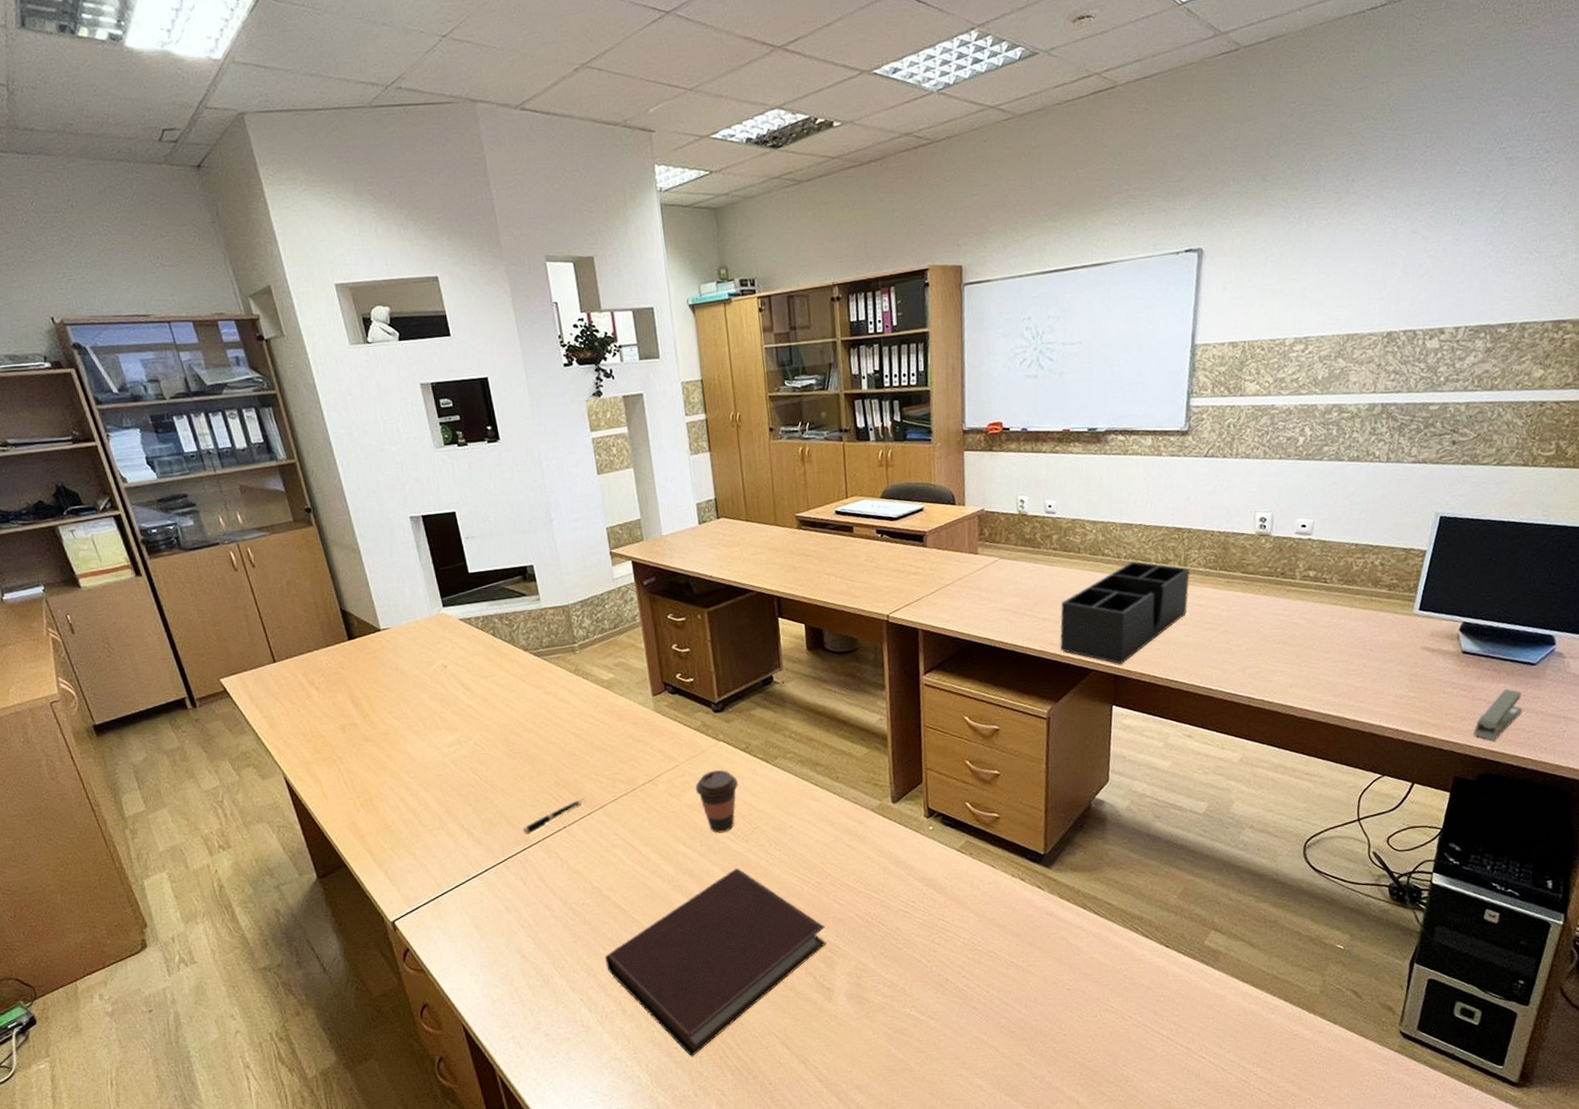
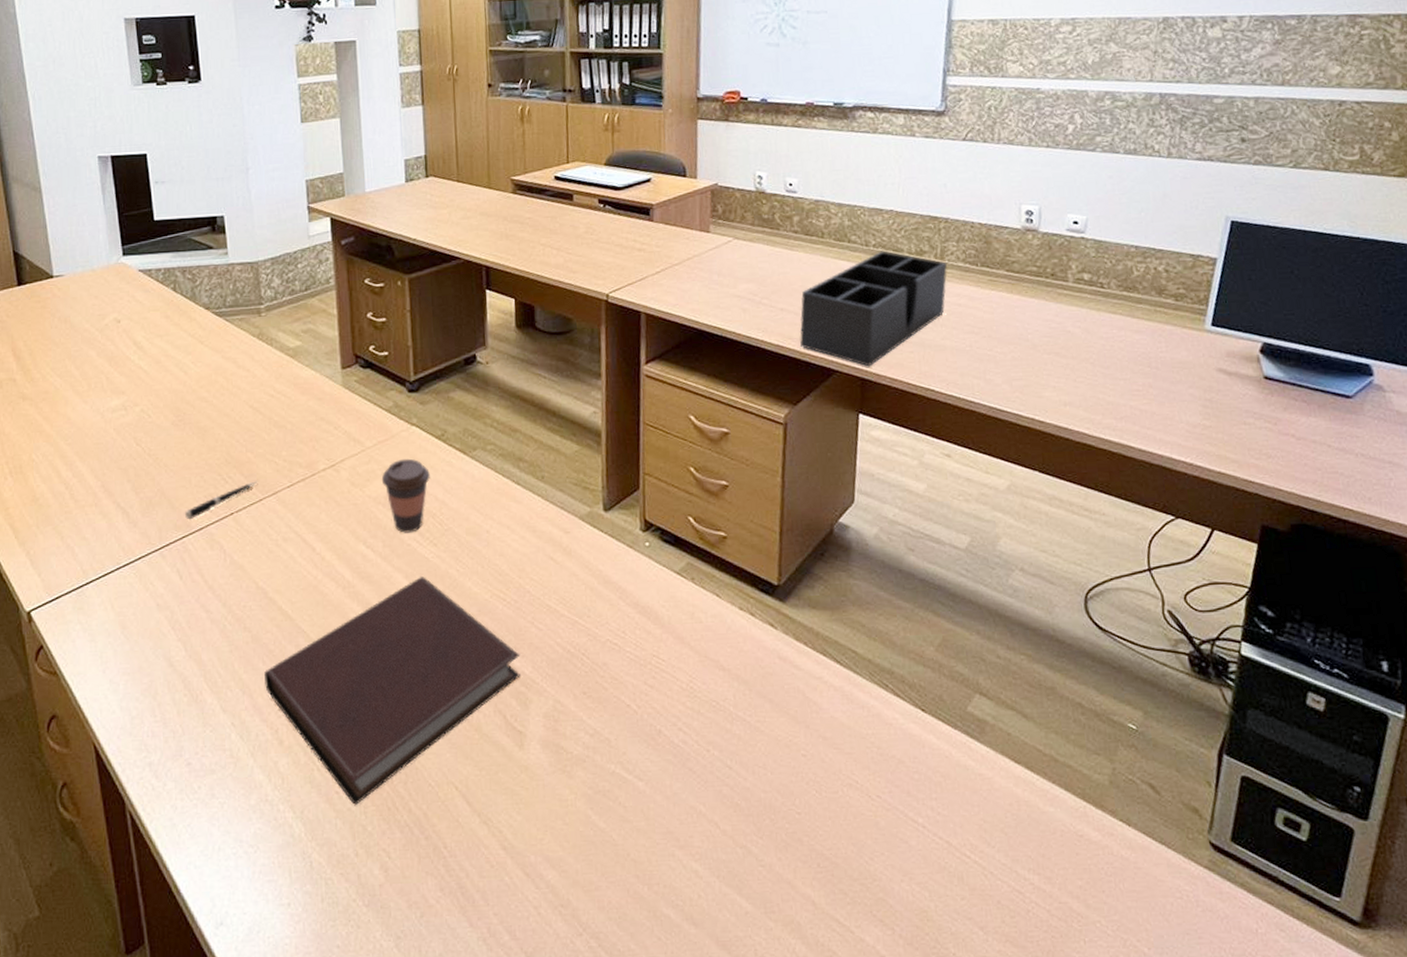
stapler: present [1473,688,1523,741] -> none [1281,423,1340,484]

